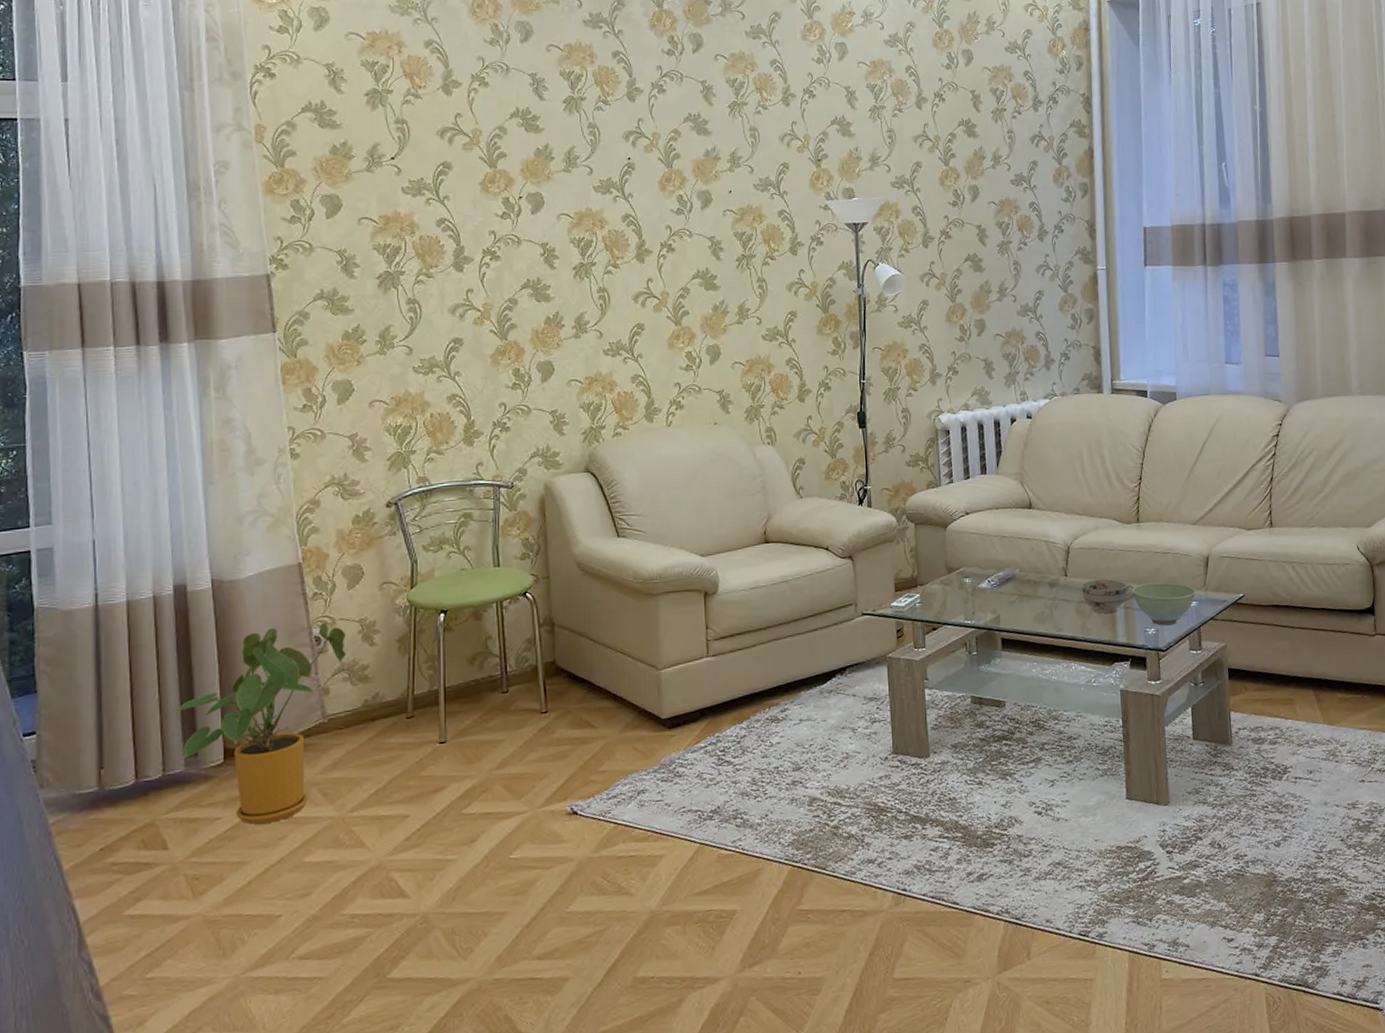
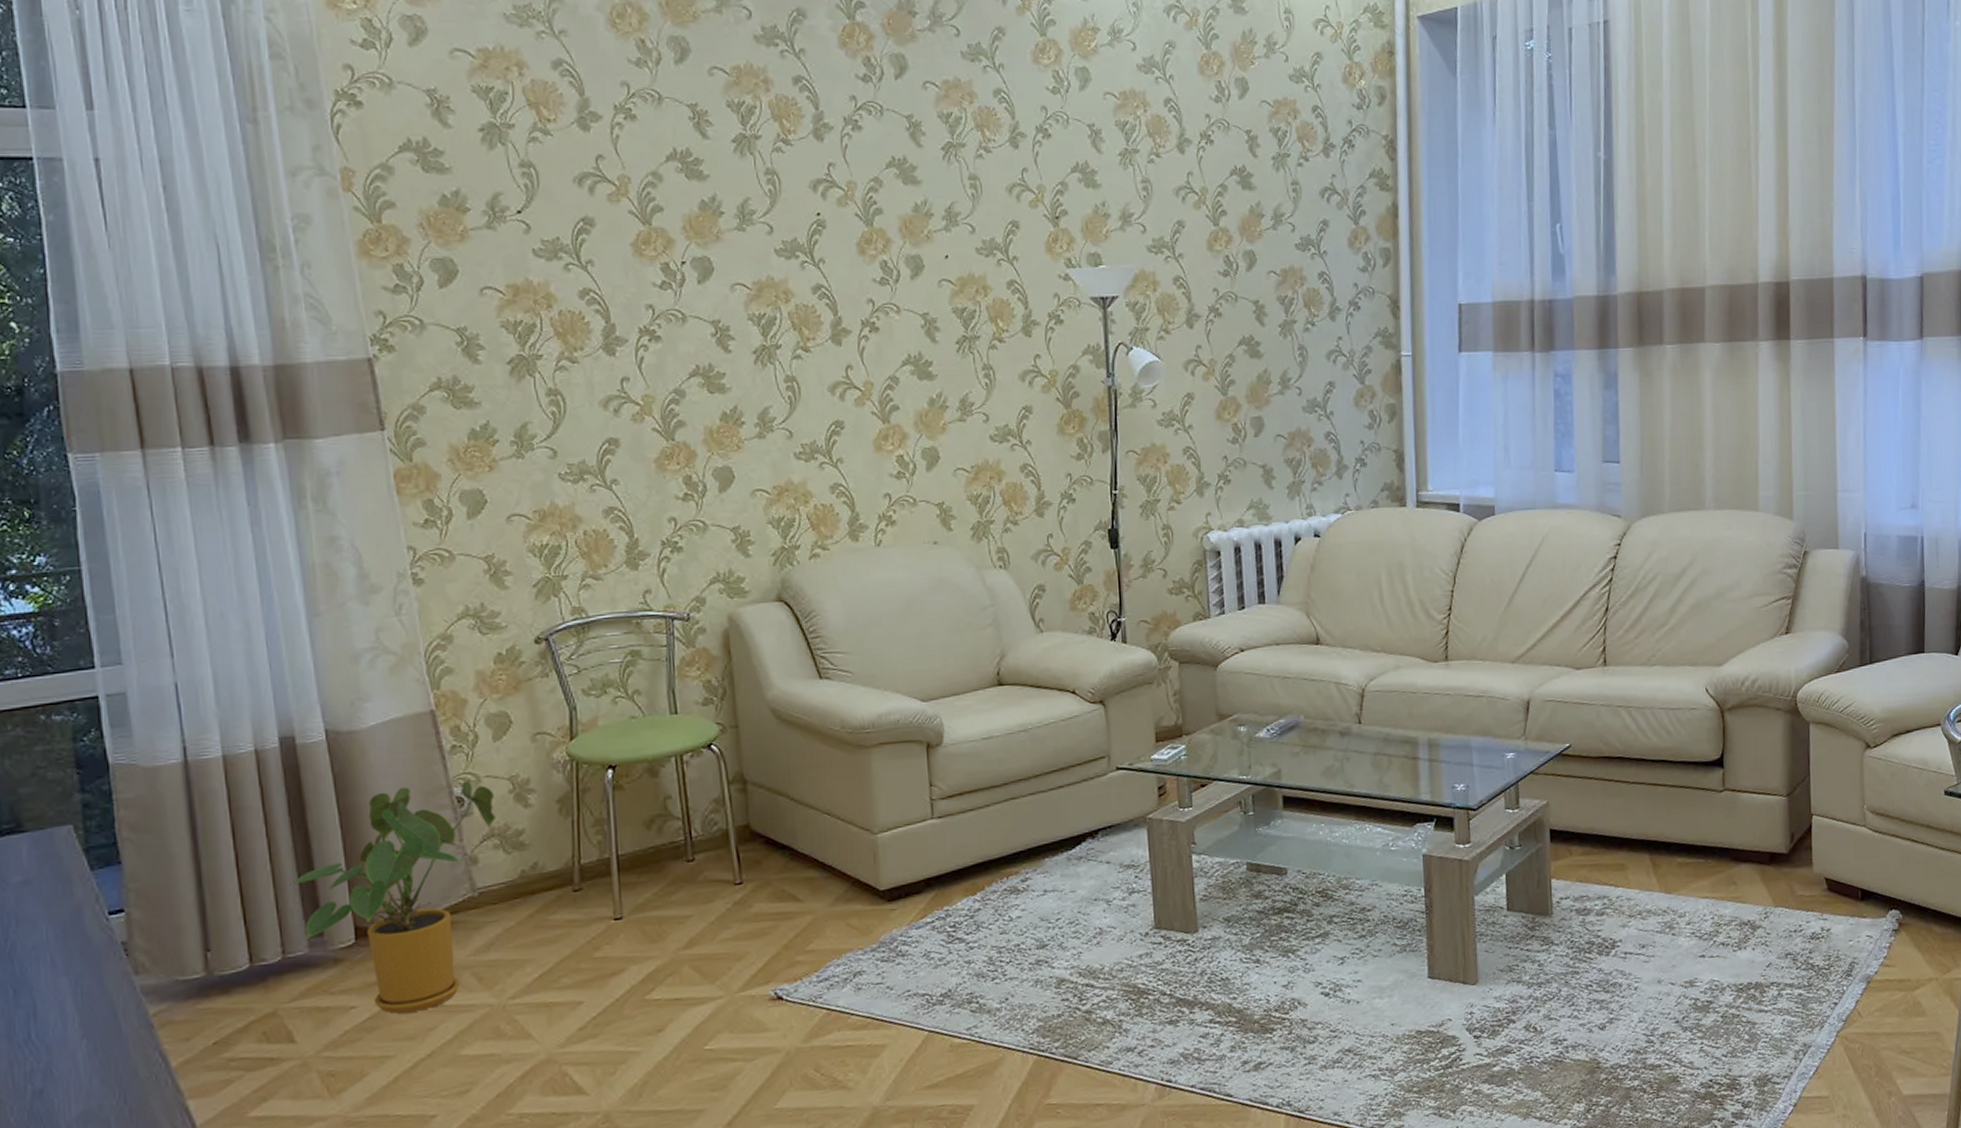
teacup: present [1081,578,1136,614] -> none [1378,726,1443,767]
bowl: present [1131,582,1197,626] -> none [1437,730,1515,781]

